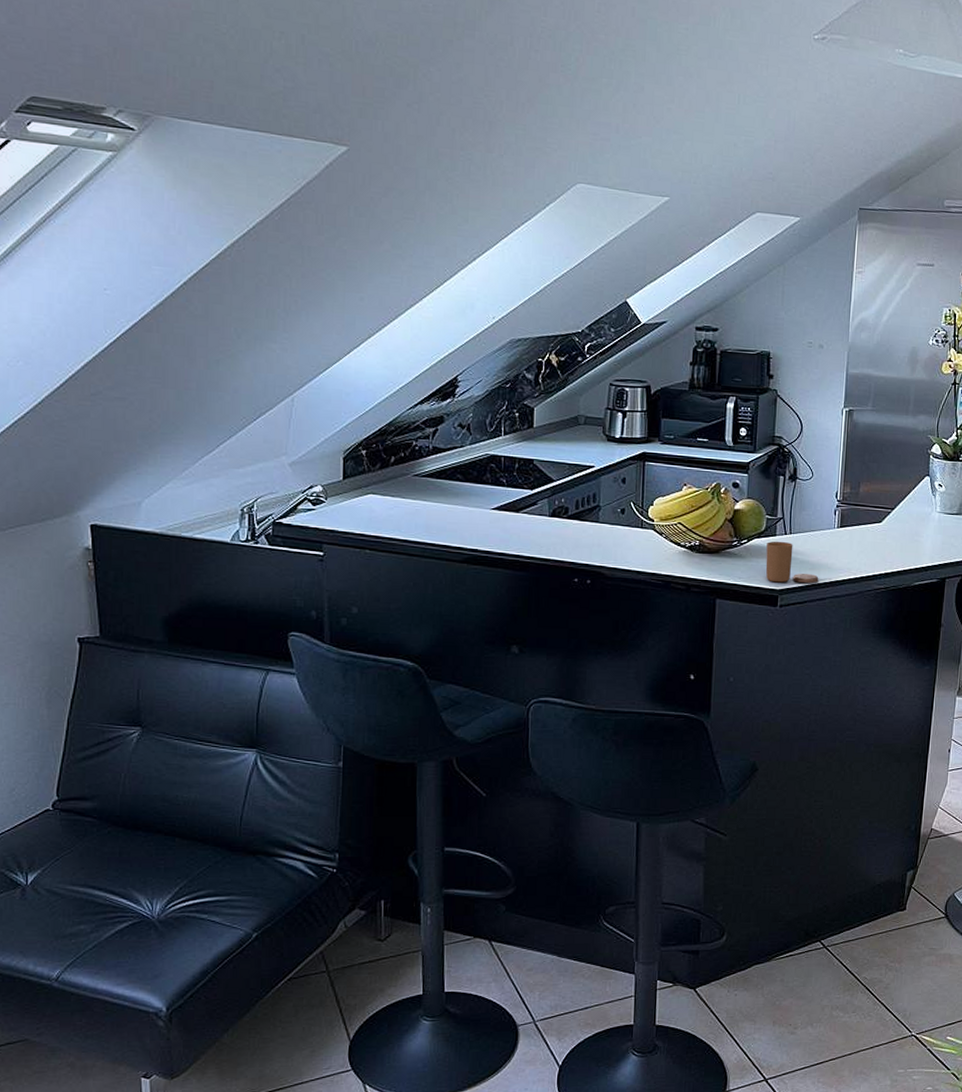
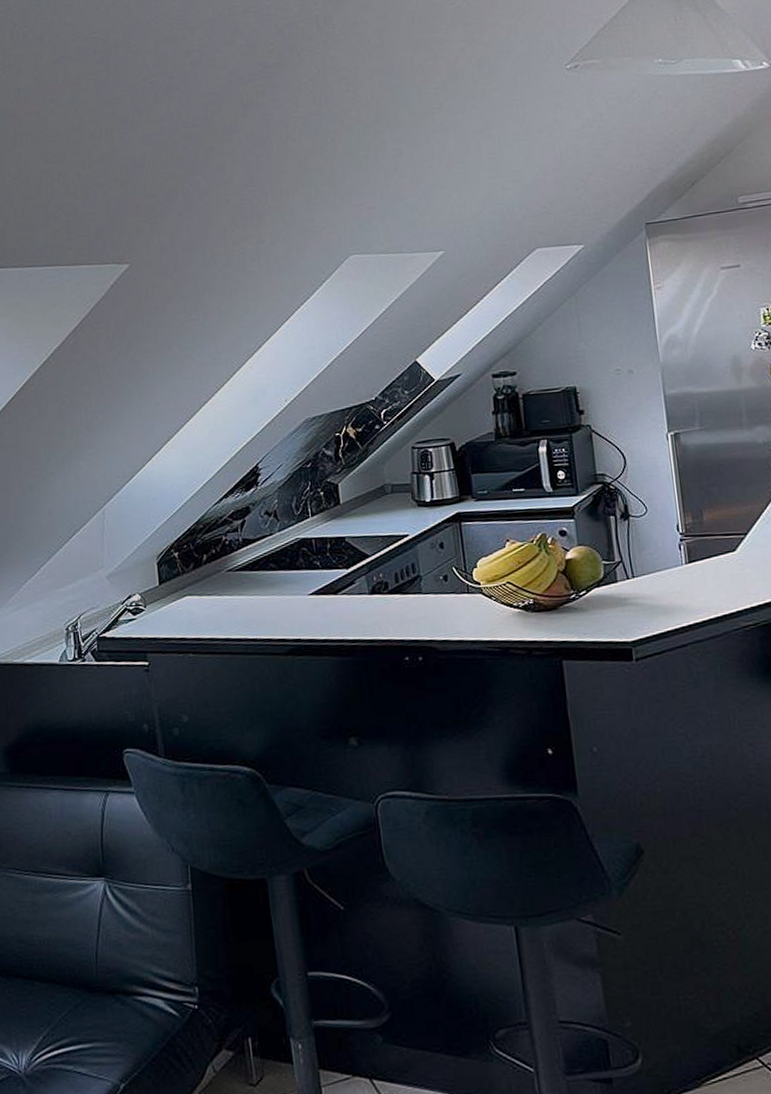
candle: present [765,541,819,584] -> none [608,587,675,634]

